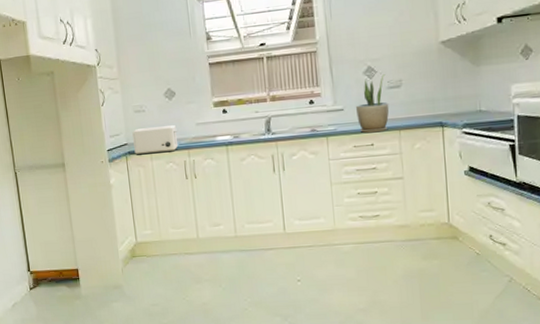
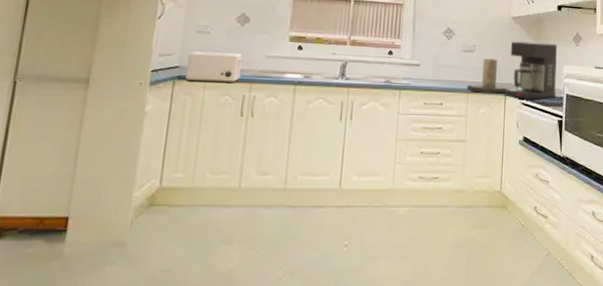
potted plant: present [355,74,390,134] -> none [431,37,462,93]
paper towel roll: none [397,89,447,129] -> present [466,57,510,94]
coffee maker: none [442,62,504,129] -> present [505,41,558,101]

